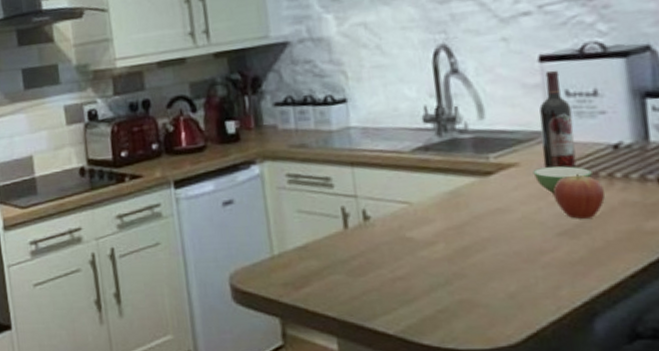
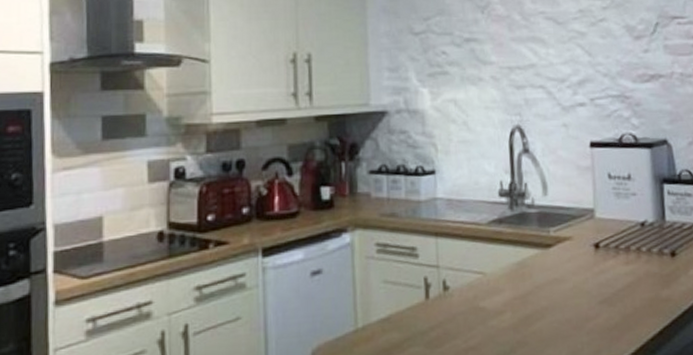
bowl: present [533,166,592,197] -> none [582,240,626,269]
wine bottle: present [538,70,577,169] -> none [588,155,615,243]
fruit: present [553,173,606,219] -> none [597,247,635,288]

